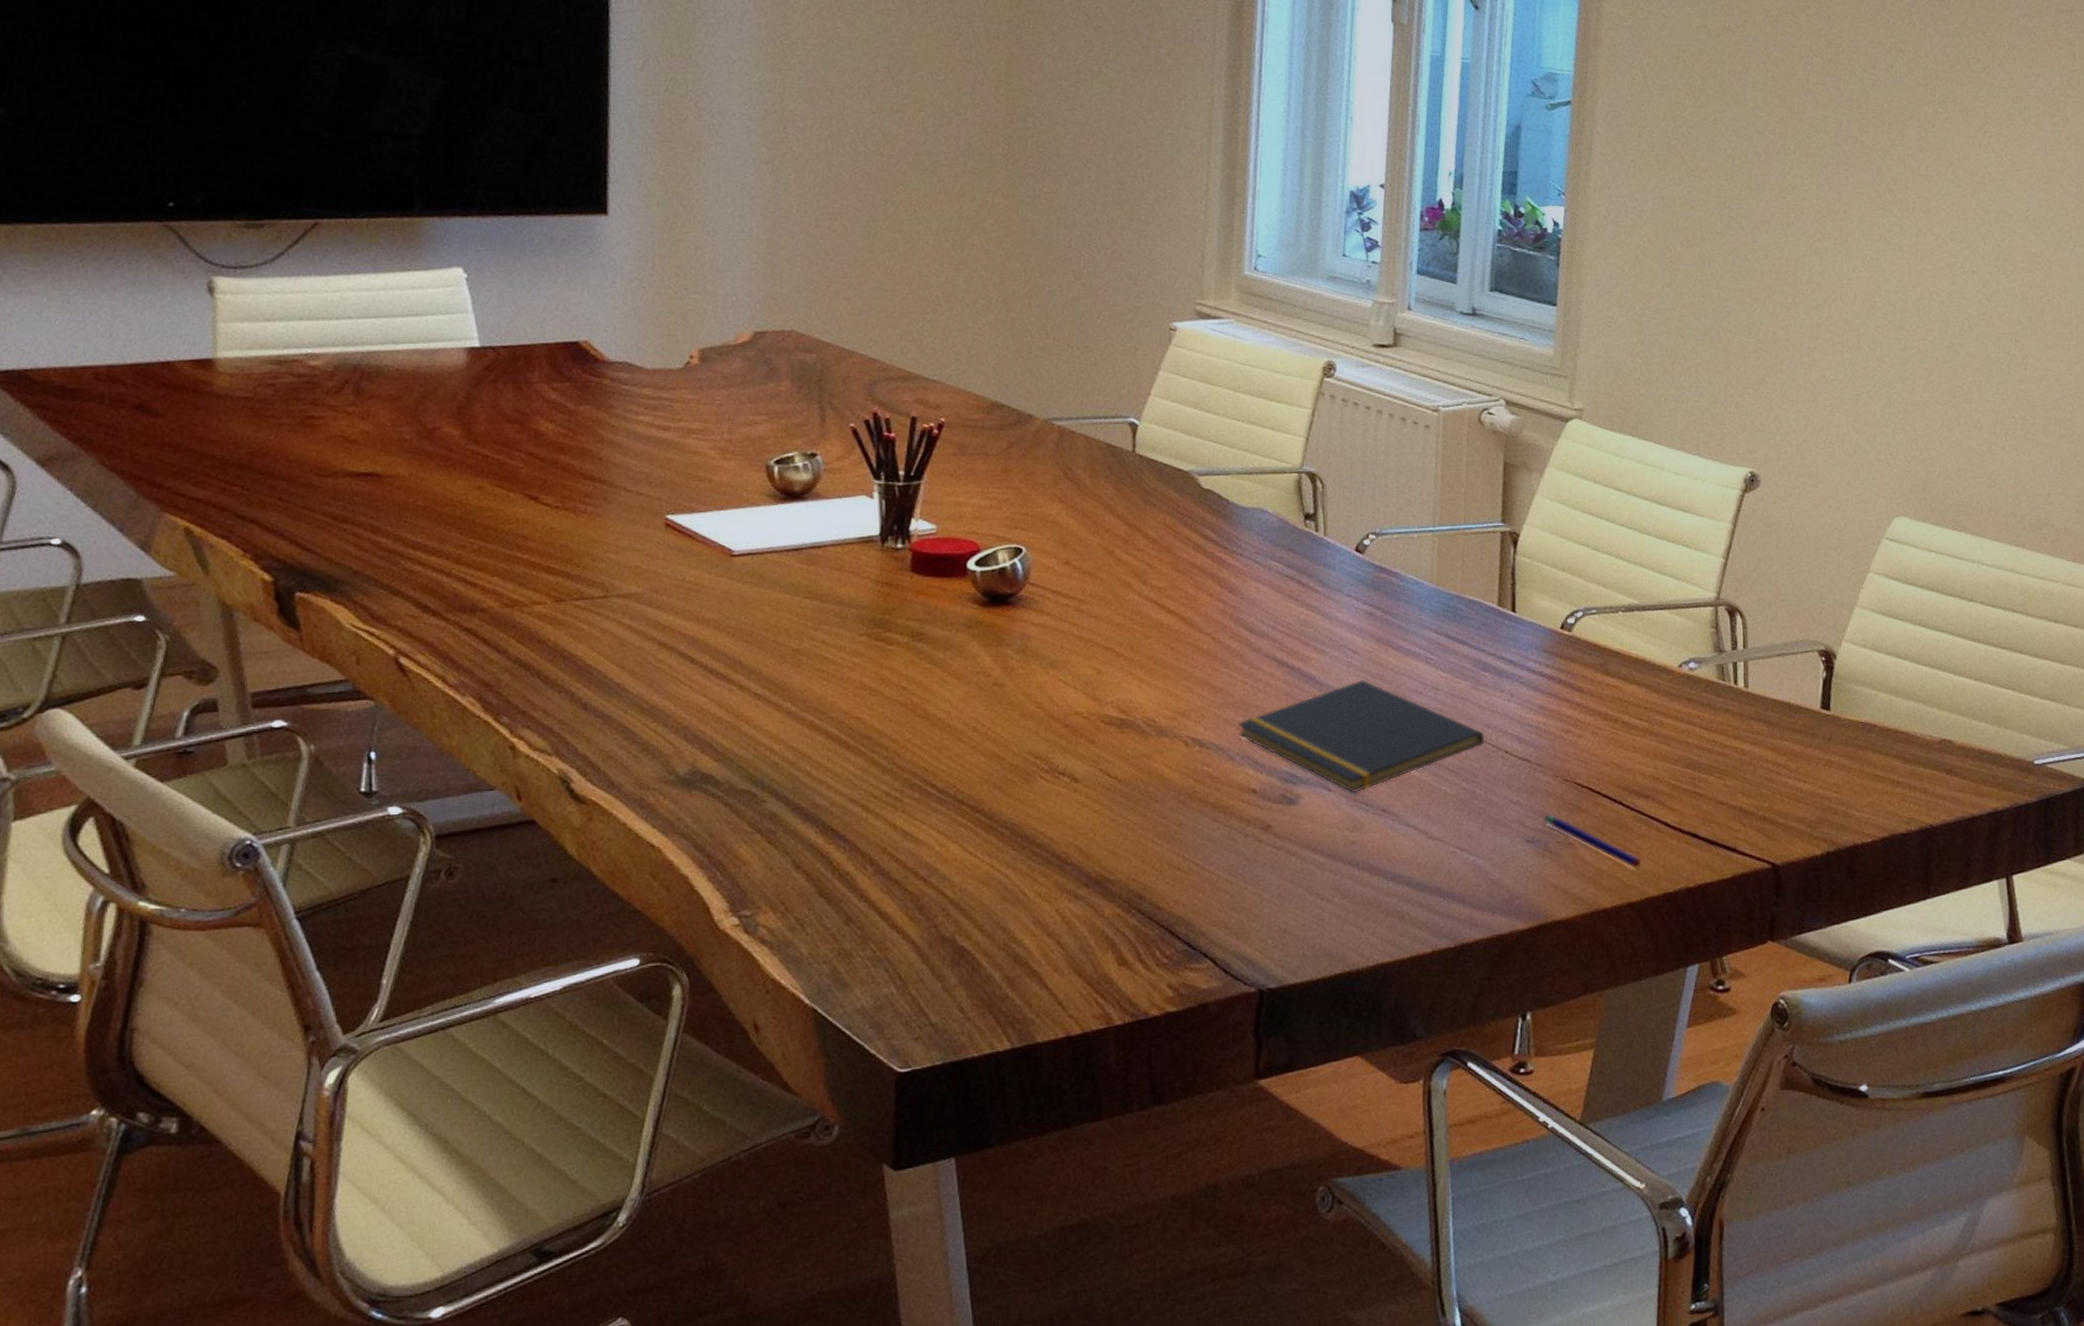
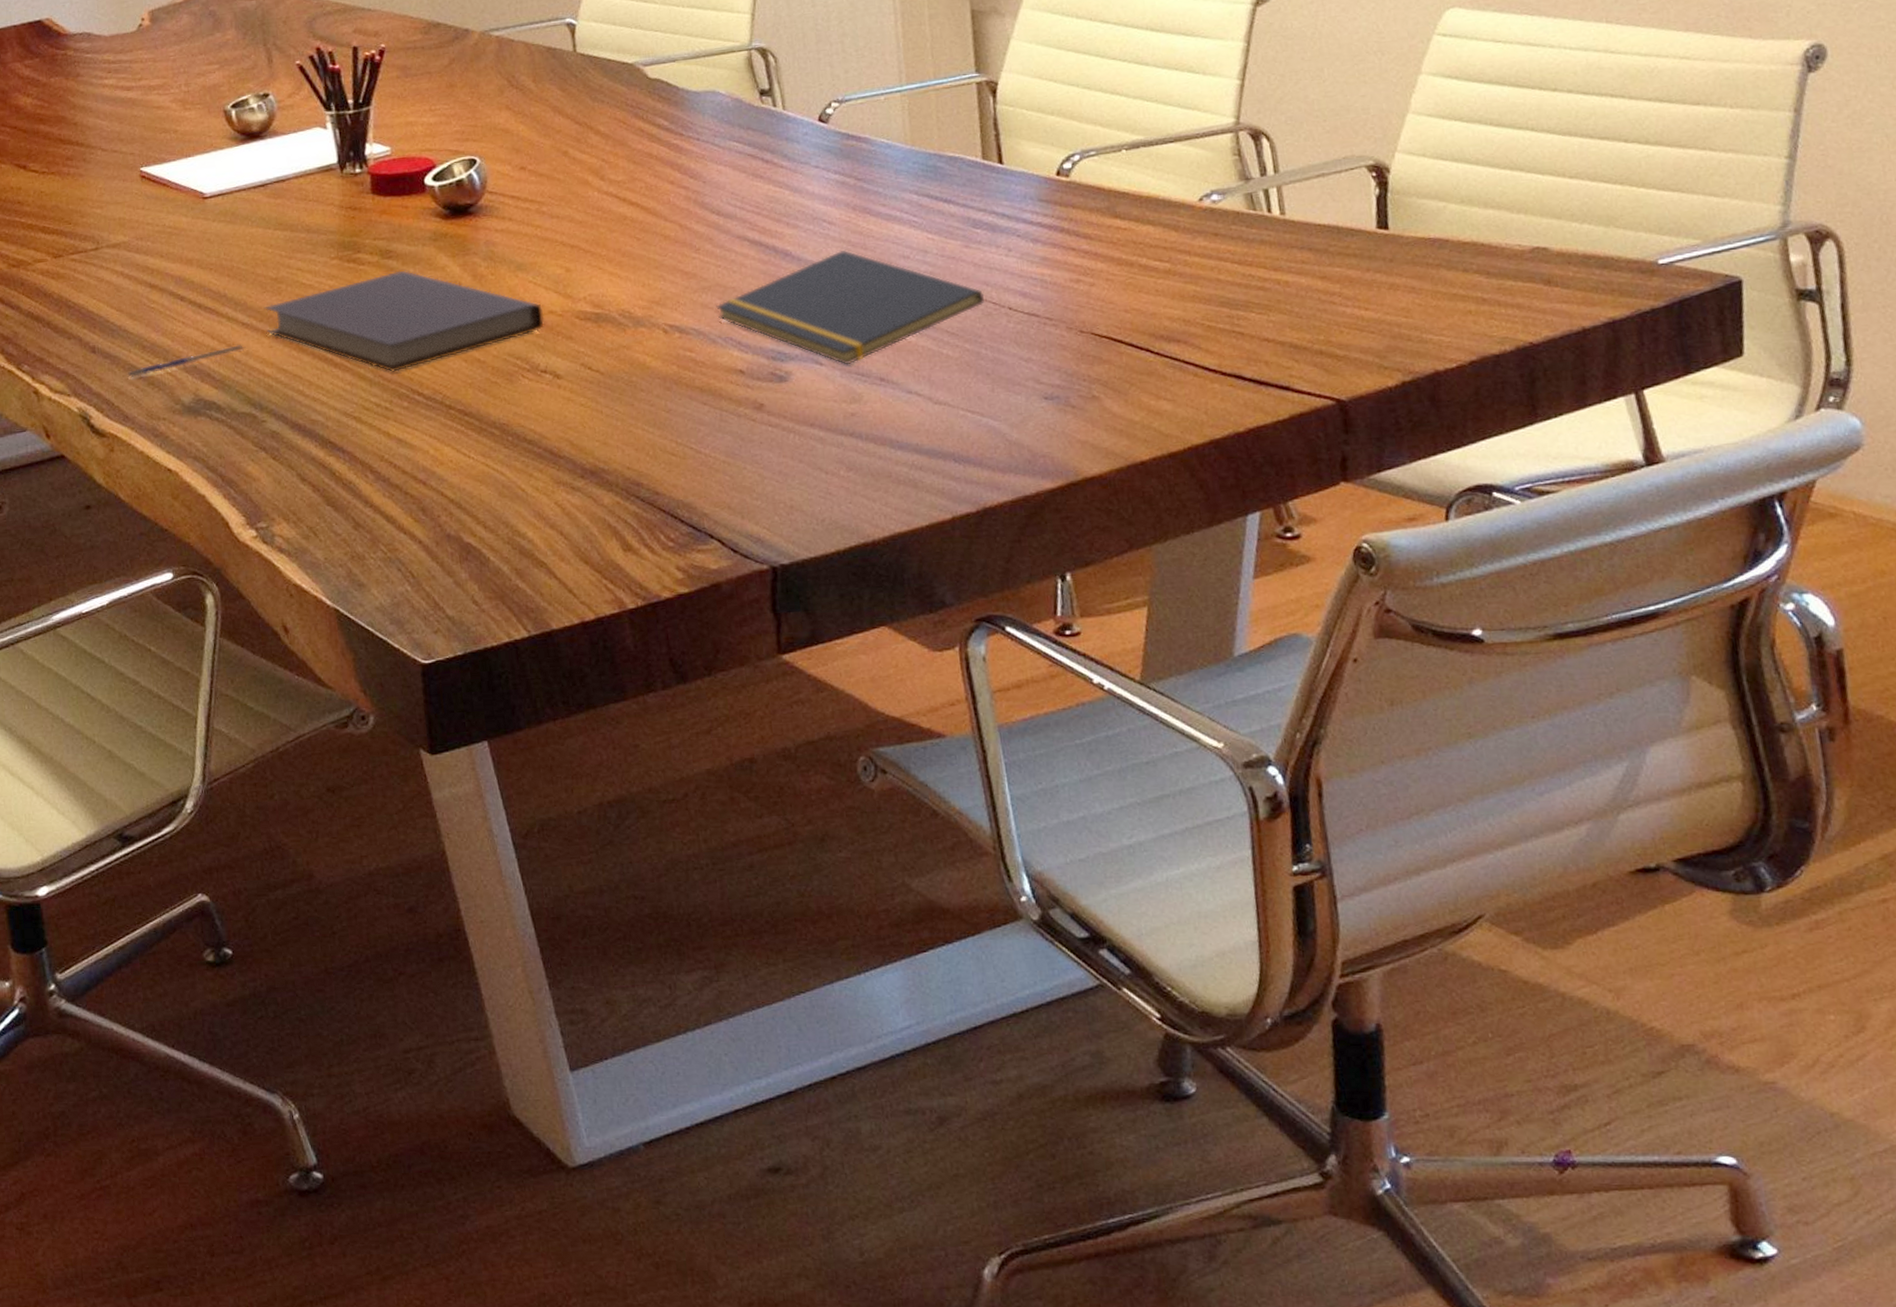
pen: none [619,715,755,742] -> present [127,344,246,378]
notebook: none [779,655,1069,760] -> present [263,270,544,372]
pen: present [1544,813,1642,868] -> none [1061,367,1180,417]

